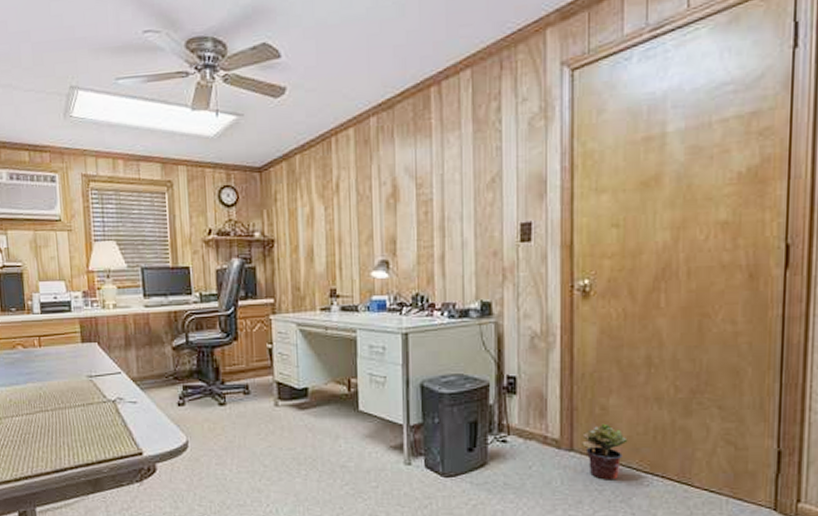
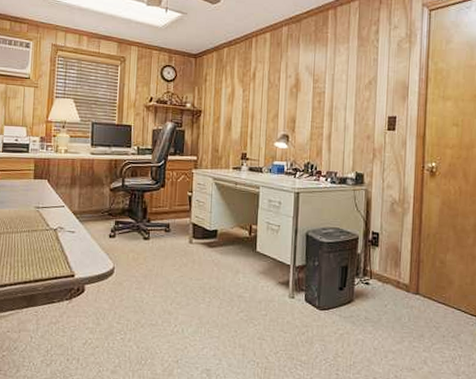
potted plant: present [582,423,628,480] -> none [425,274,459,320]

